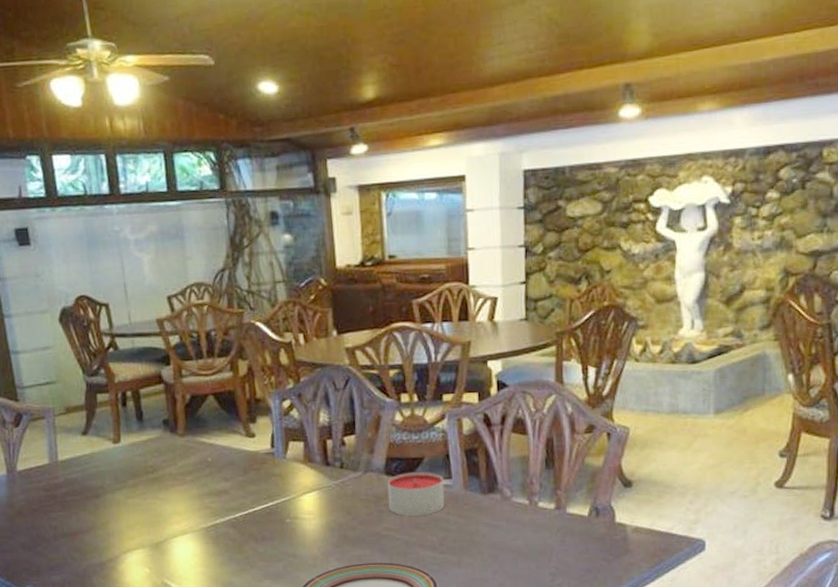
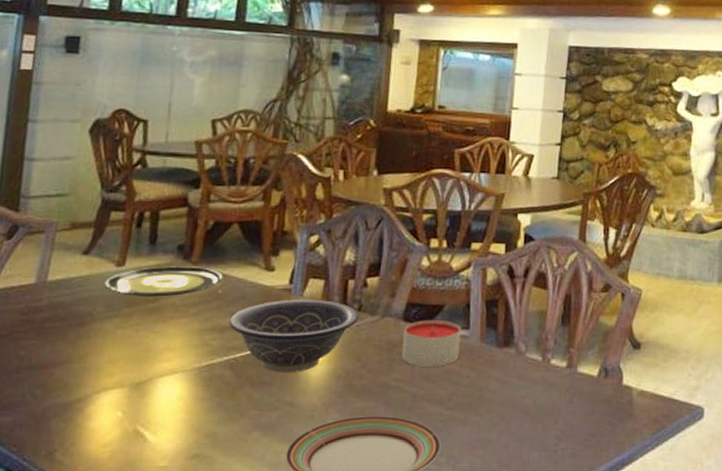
plate: none [107,438,210,469] -> present [104,266,223,297]
decorative bowl: none [223,460,342,529] -> present [229,299,359,373]

